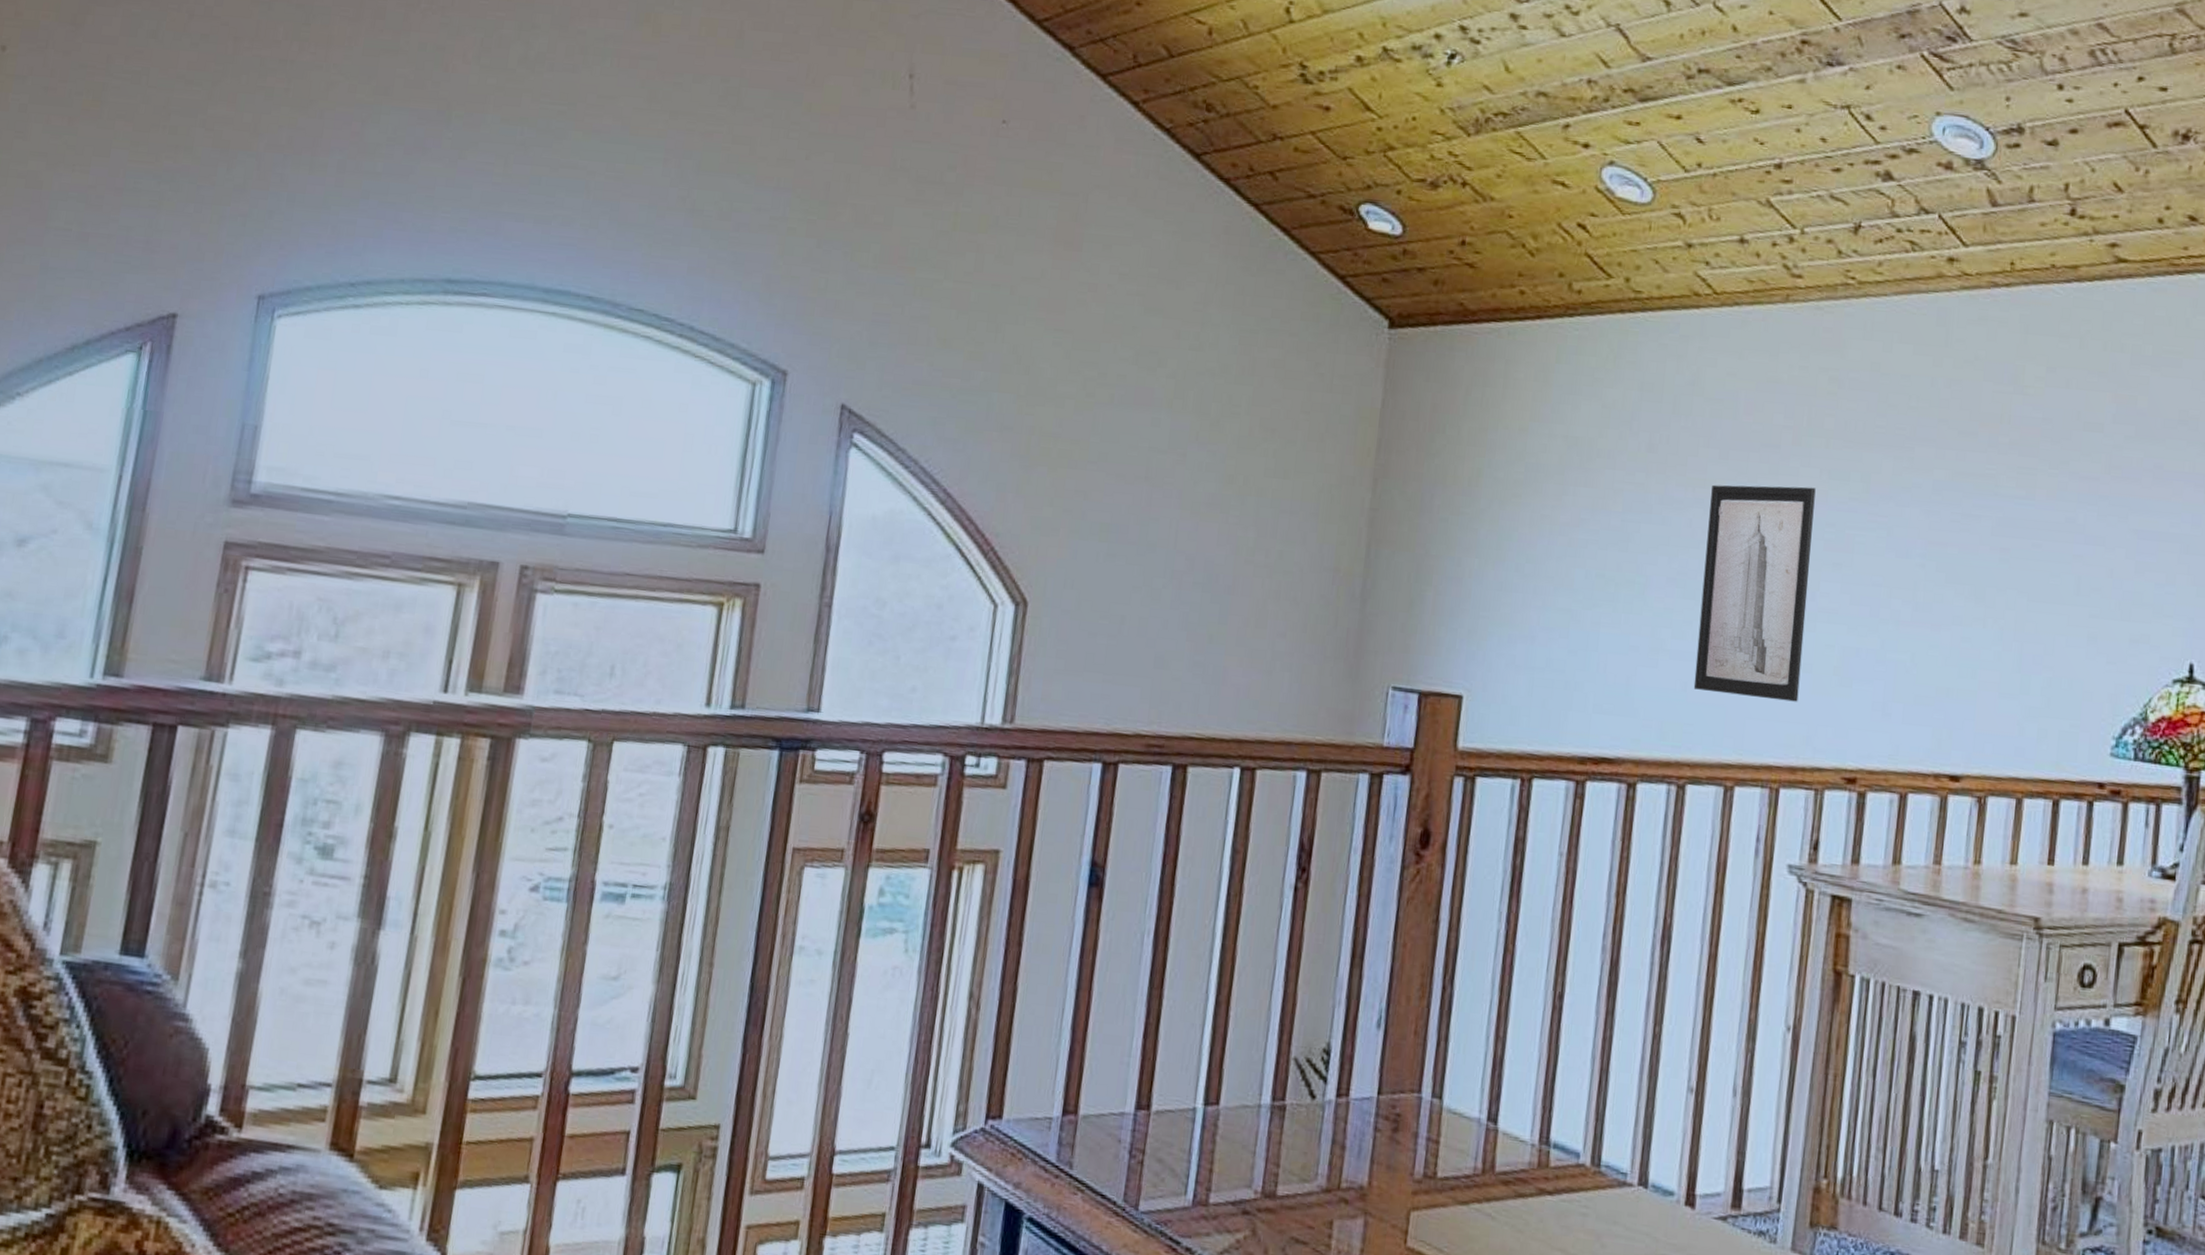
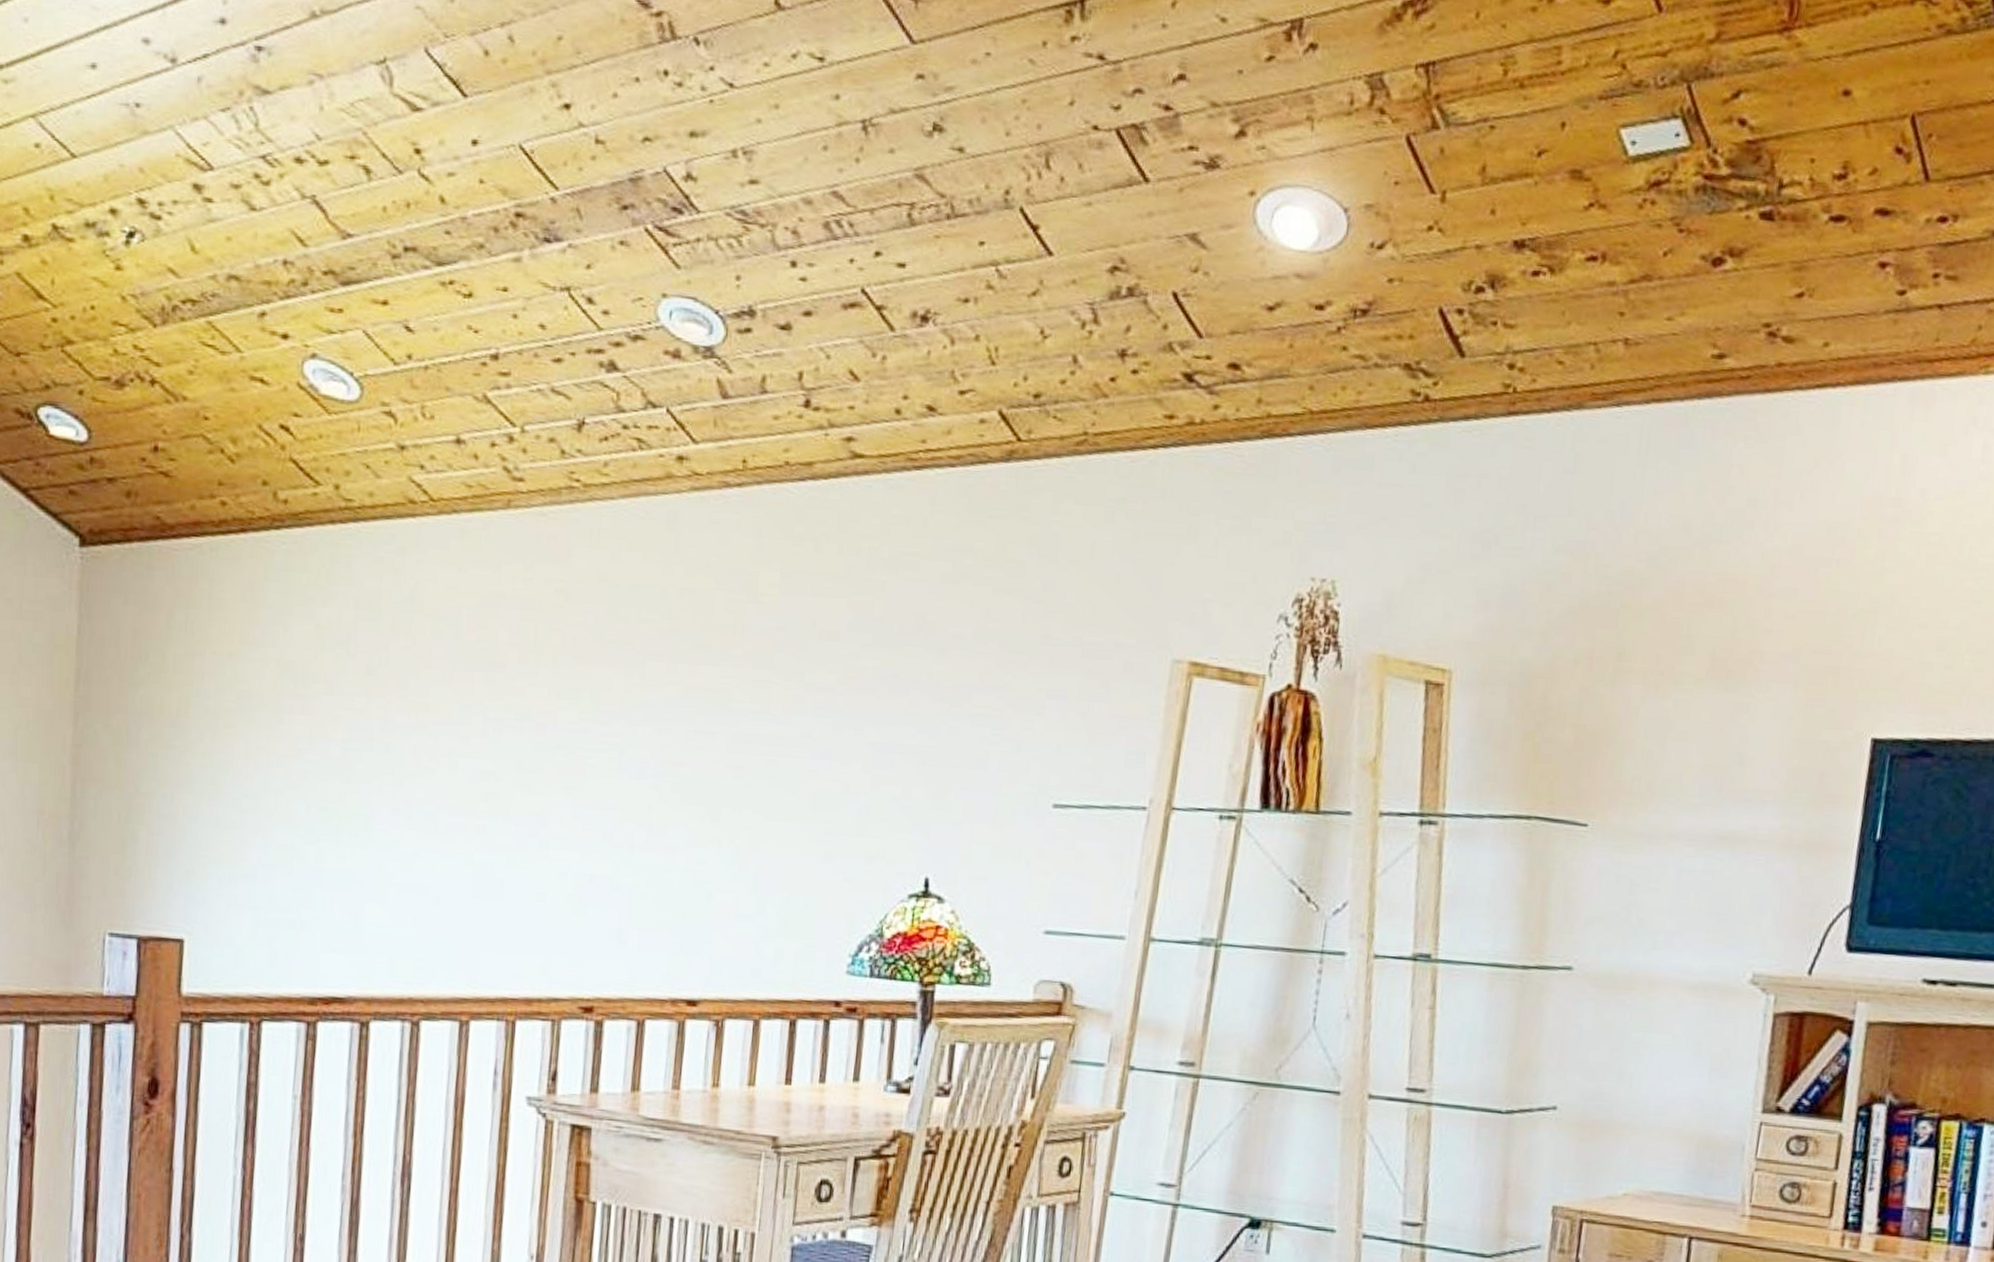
wall art: present [1693,484,1816,702] -> none [424,707,544,932]

